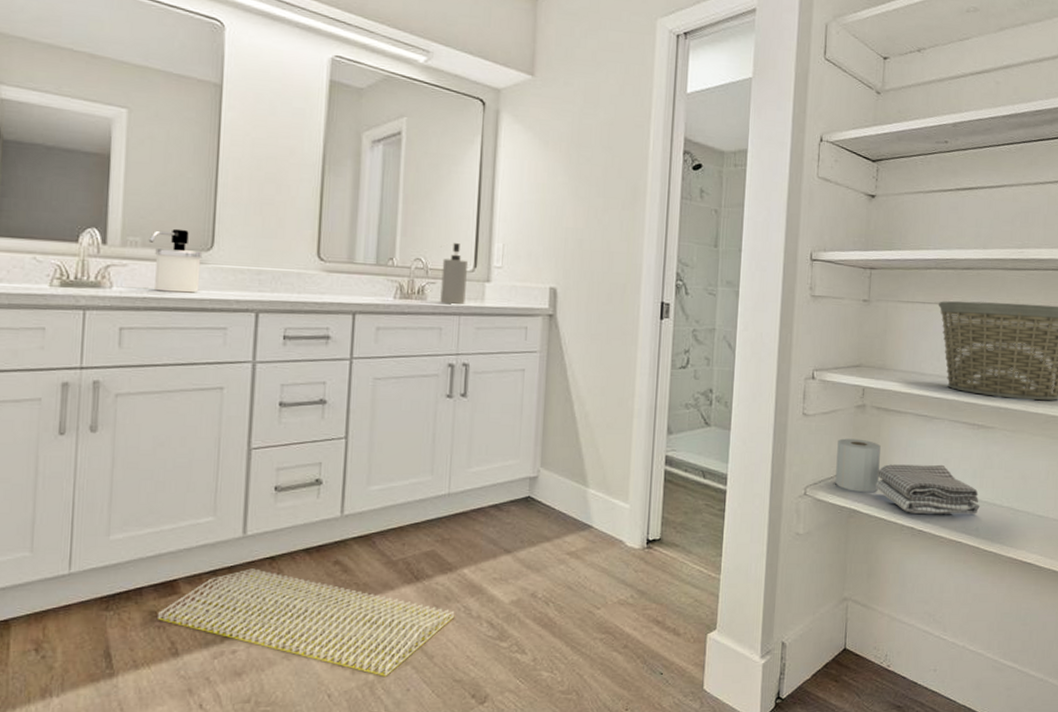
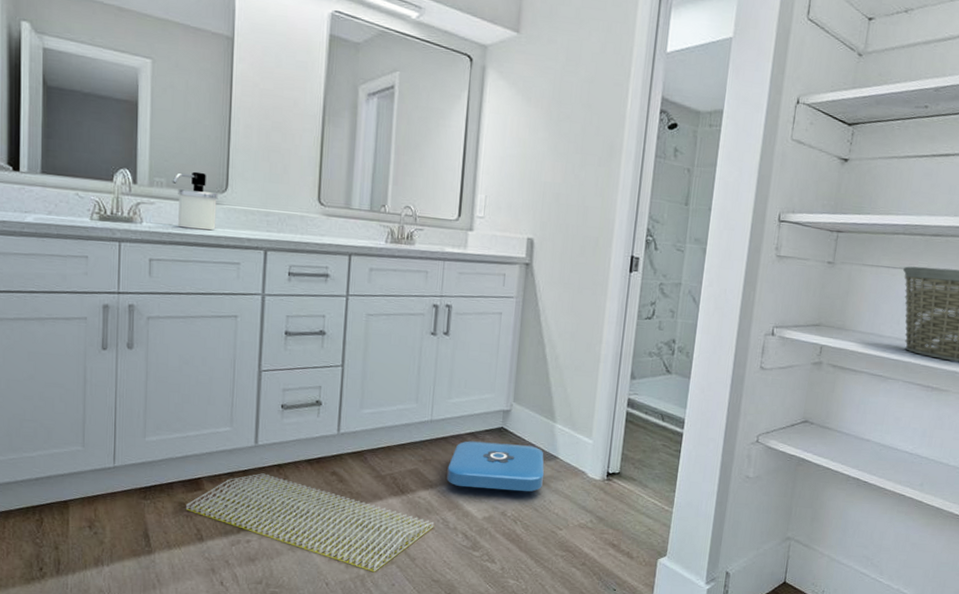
soap dispenser: present [440,242,467,304] -> none [427,192,452,250]
scale: none [468,514,578,569] -> present [447,441,545,492]
toilet paper roll: present [835,438,881,493] -> none [787,392,834,444]
towel: present [876,464,980,514] -> none [826,419,927,471]

